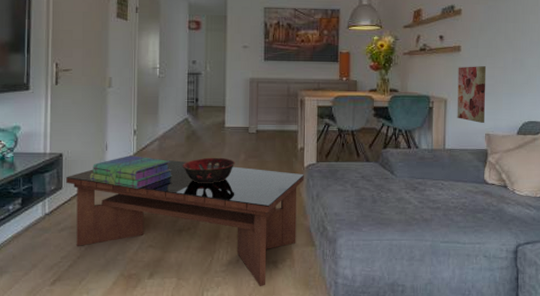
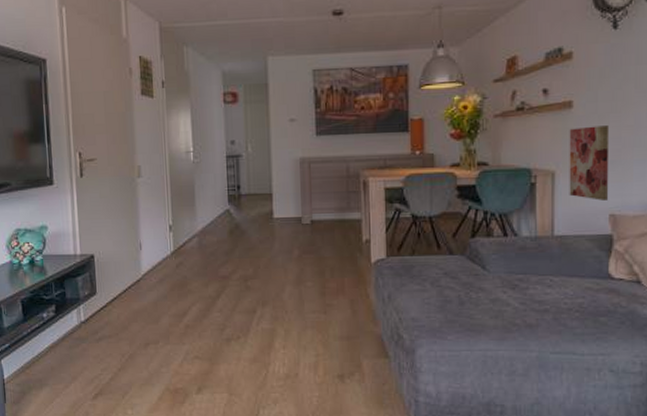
coffee table: present [66,158,304,286] -> none [100,257,372,404]
stack of books: present [90,155,172,189] -> none [125,255,216,293]
decorative bowl: present [182,157,236,184] -> none [226,254,288,286]

